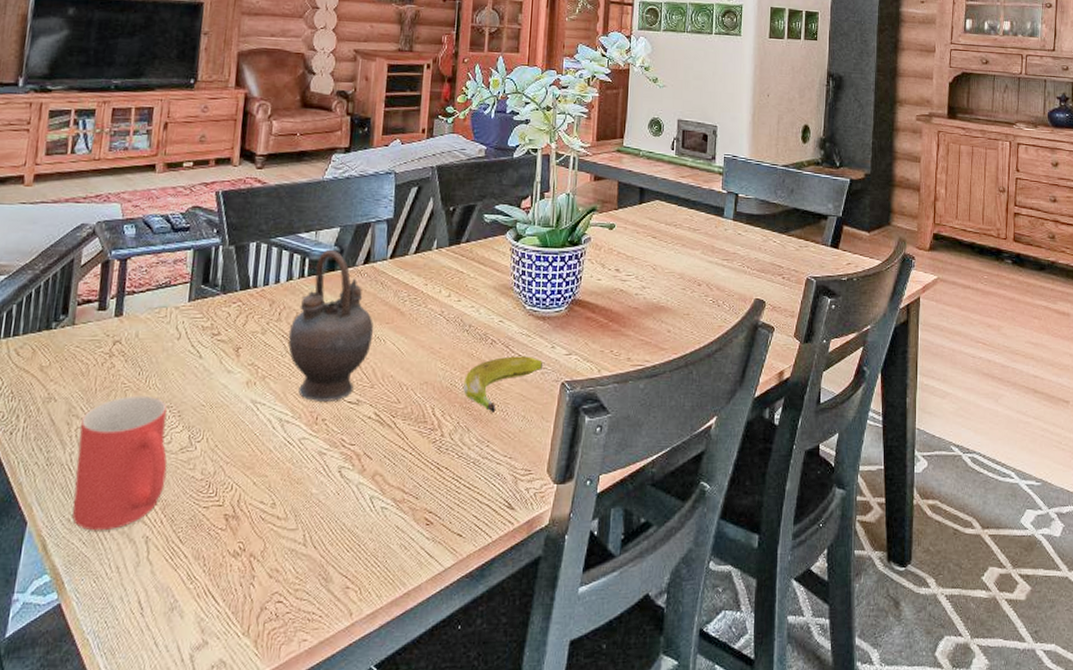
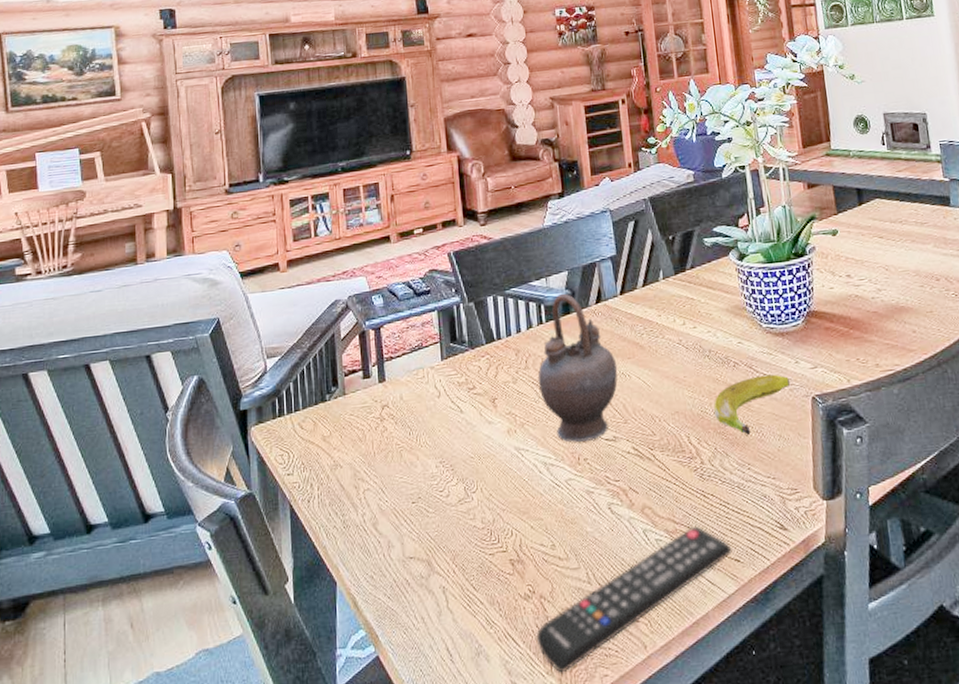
mug: present [72,395,167,531] -> none [366,453,451,586]
remote control: none [237,497,457,635] -> present [536,525,732,673]

